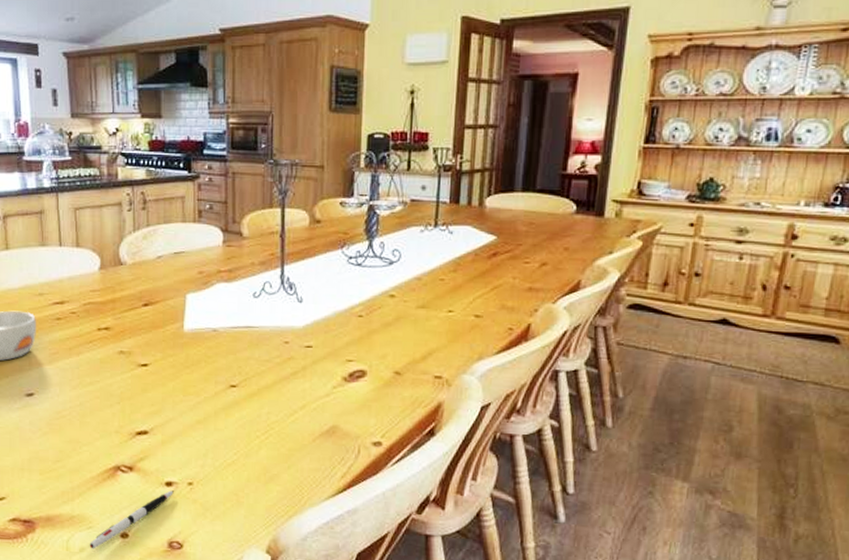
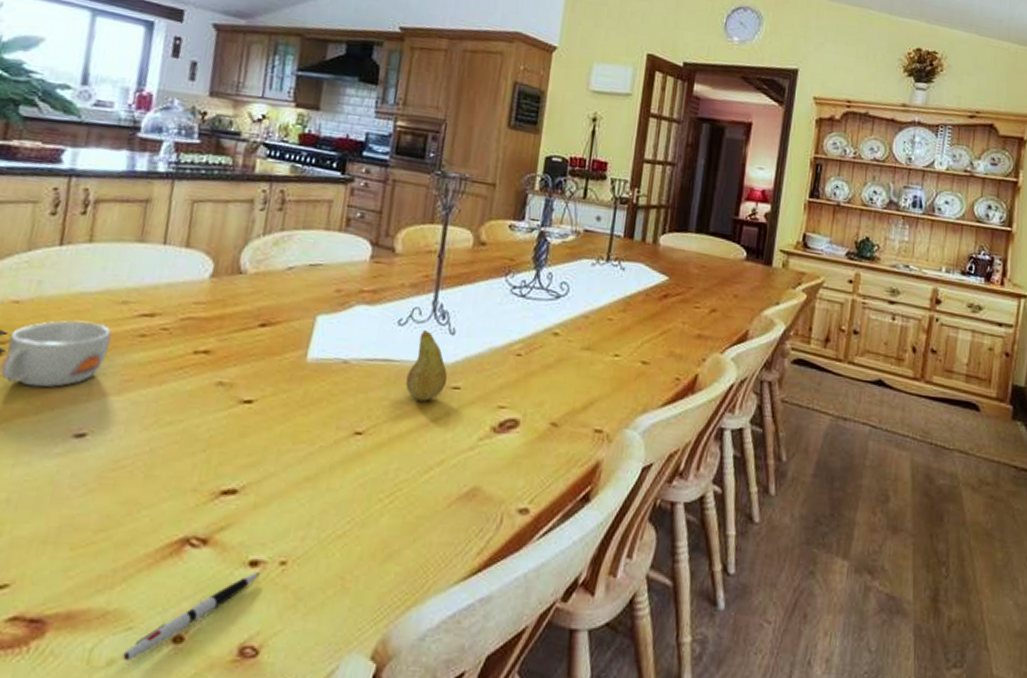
fruit: none [266,300,301,359] -> present [405,330,448,402]

